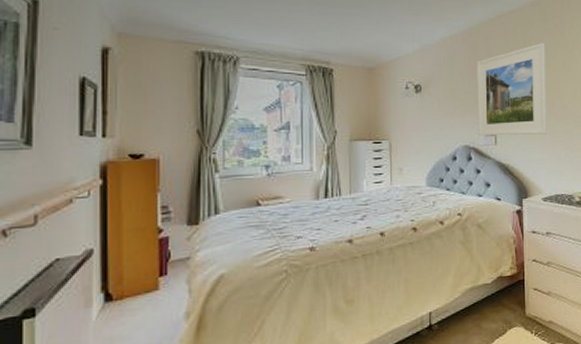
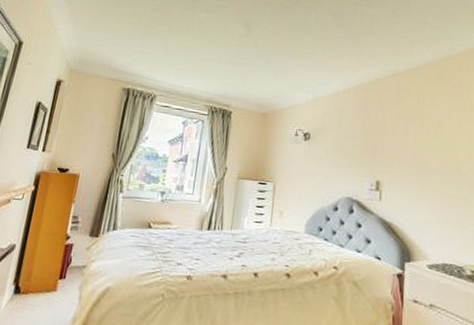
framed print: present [477,43,547,136] -> none [362,103,441,196]

